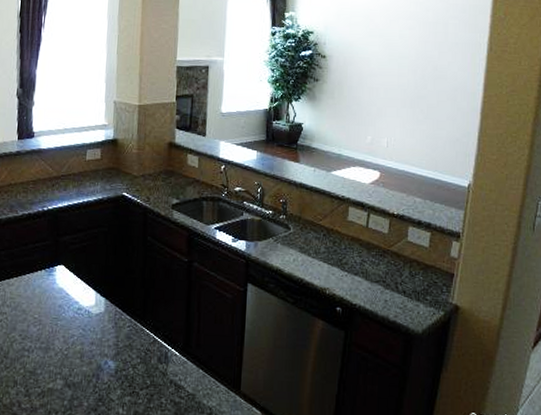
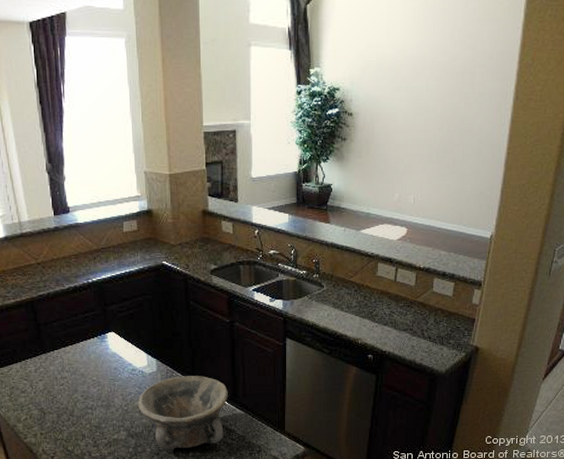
bowl: none [80,319,180,406] -> present [138,376,228,450]

